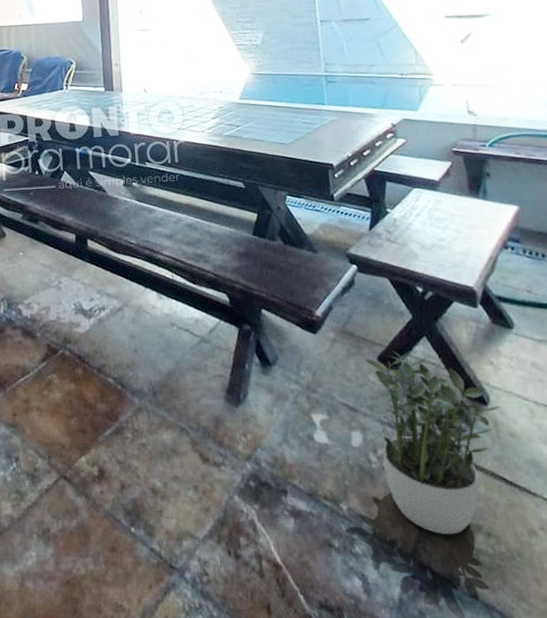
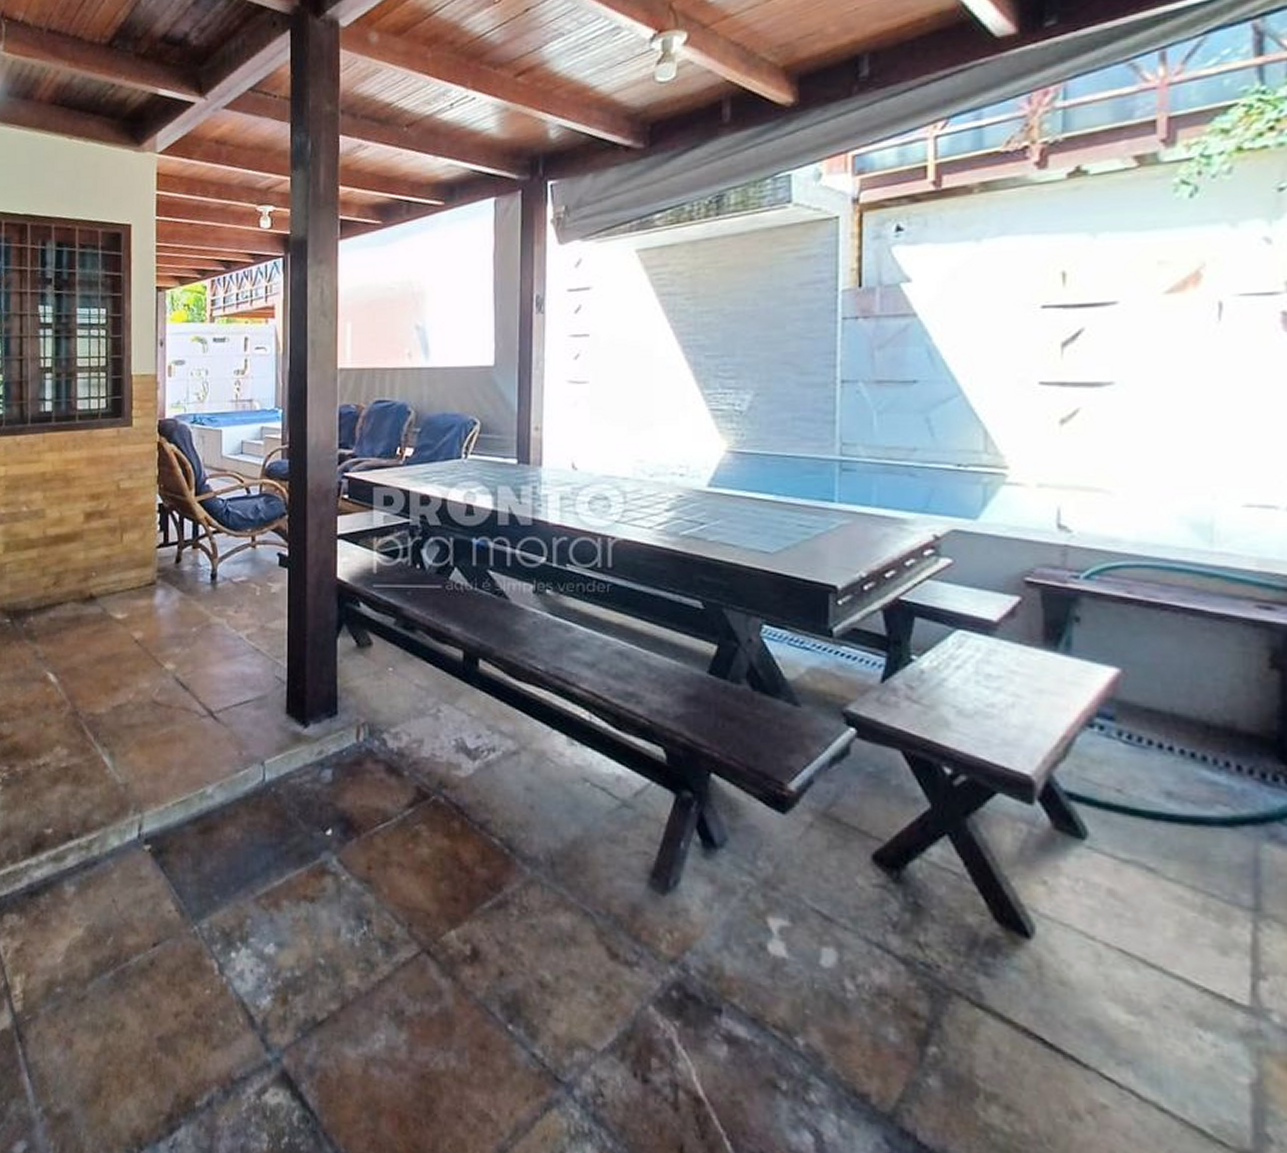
potted plant: present [365,350,500,535] -> none [853,848,1050,1100]

